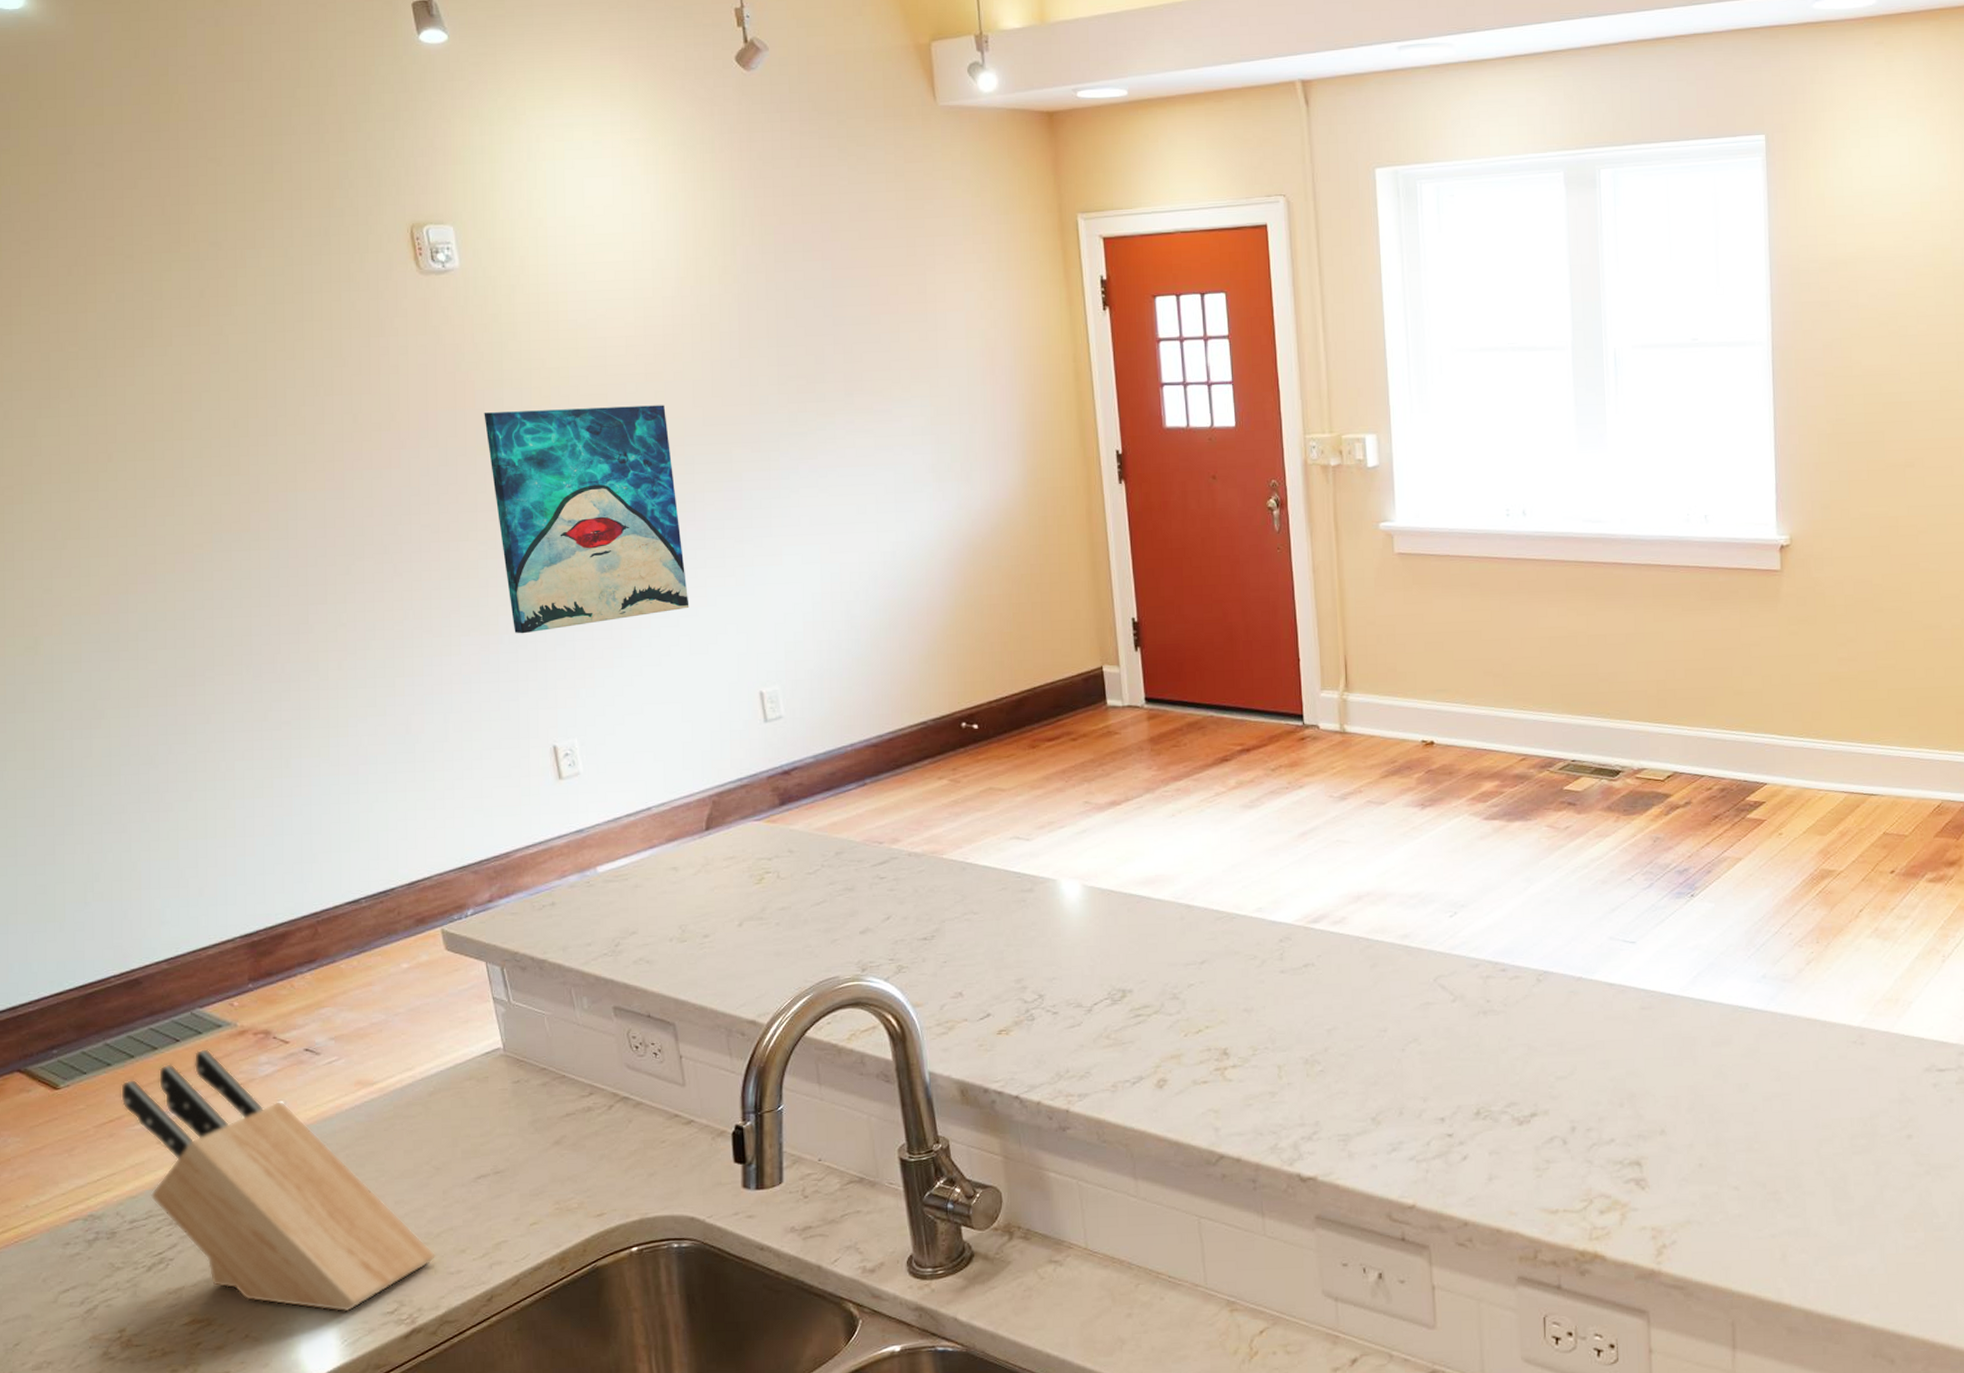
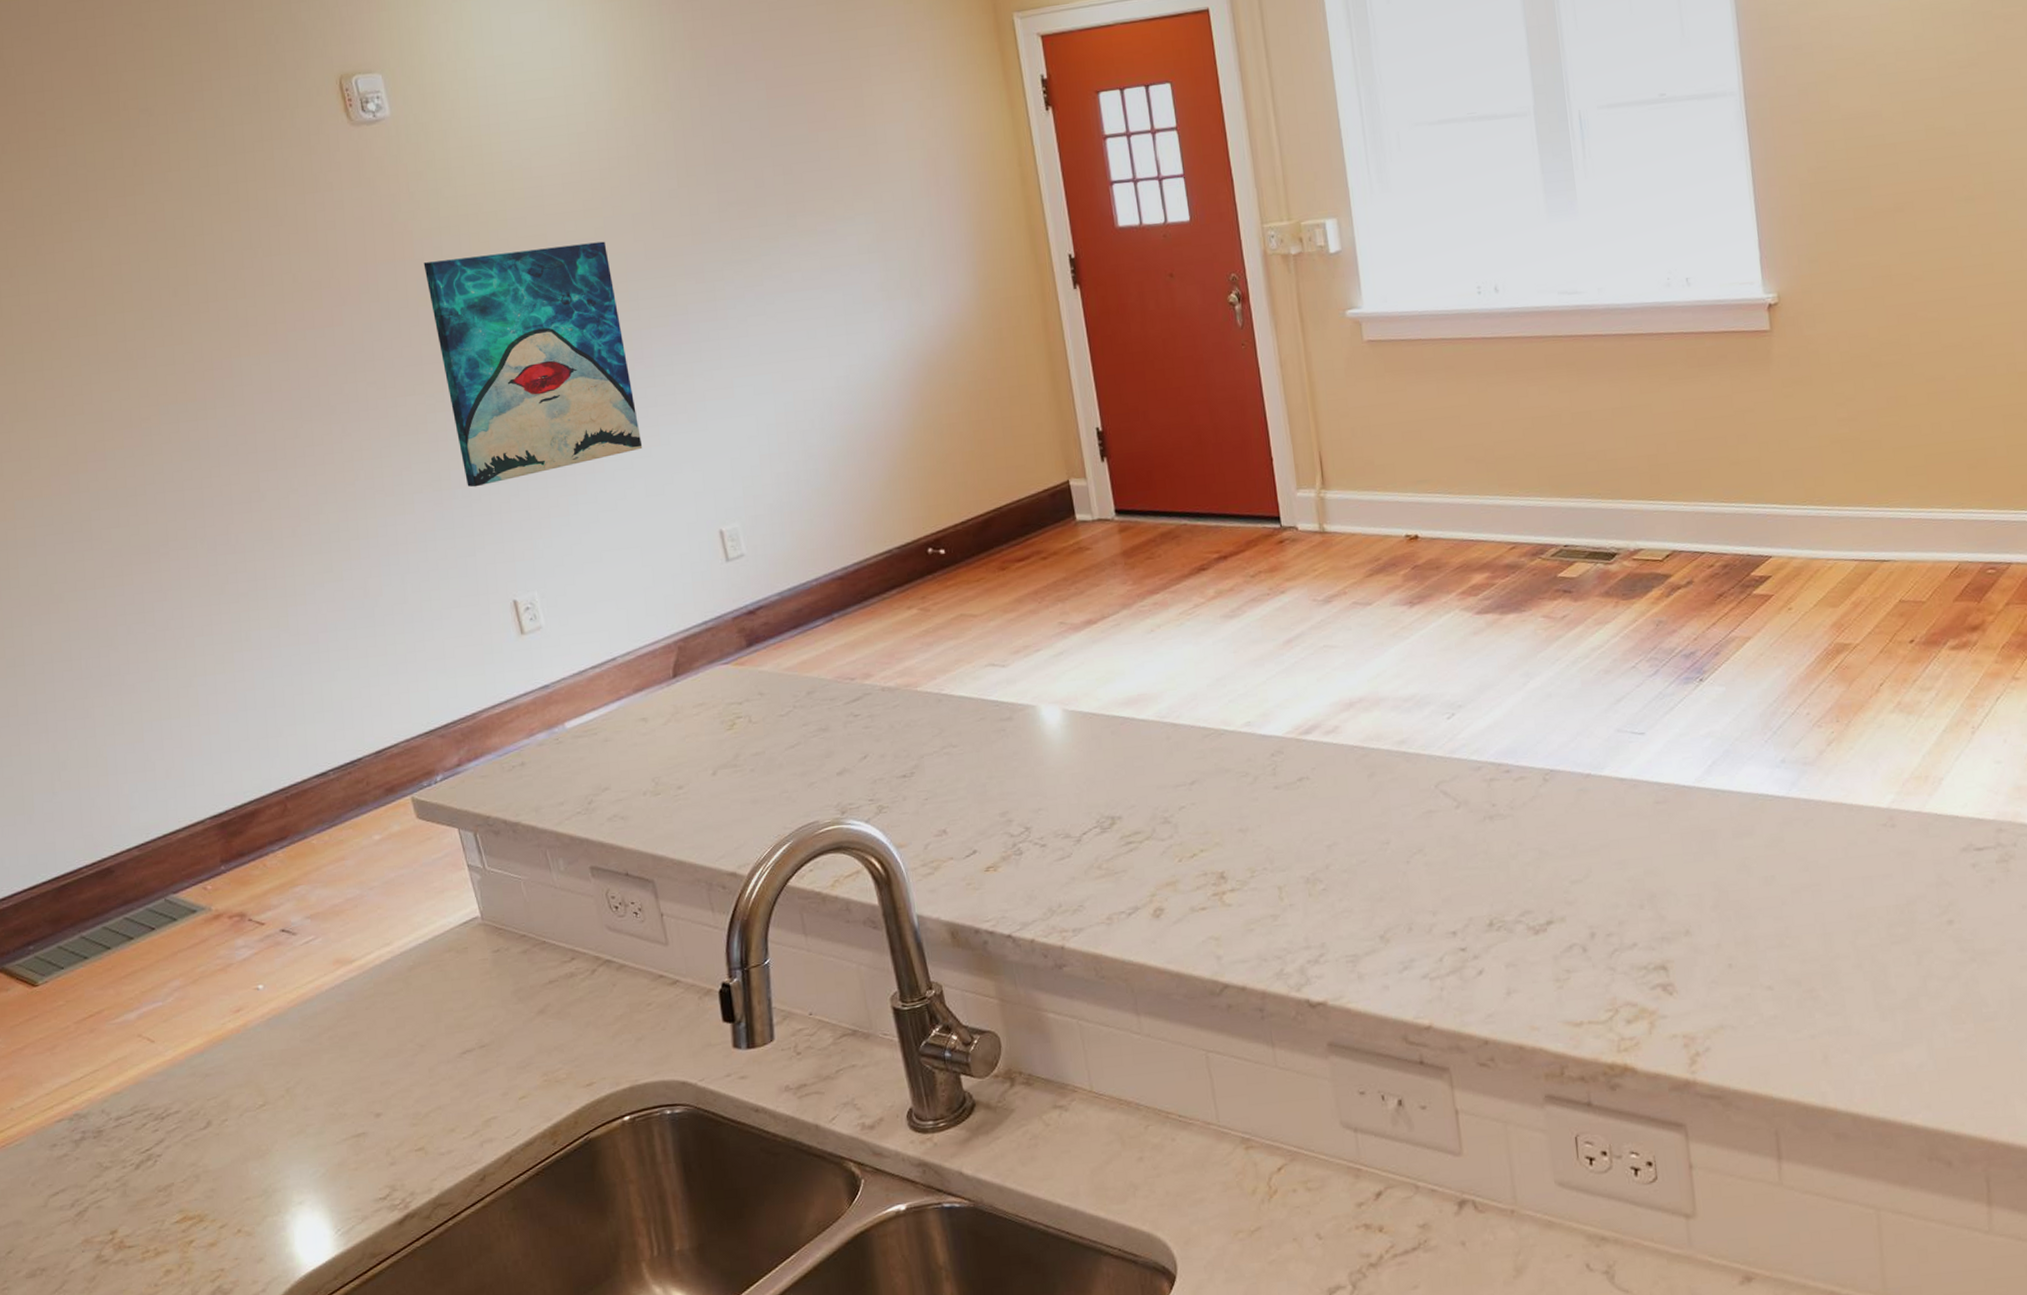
knife block: present [120,1049,437,1312] -> none [98,936,426,1201]

